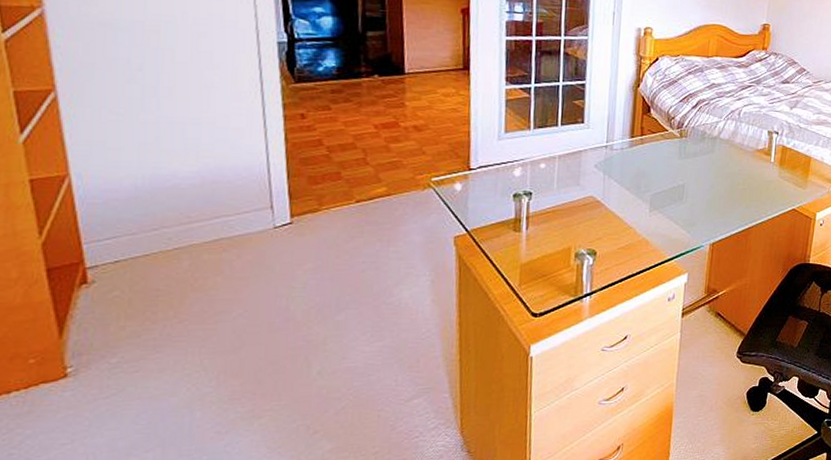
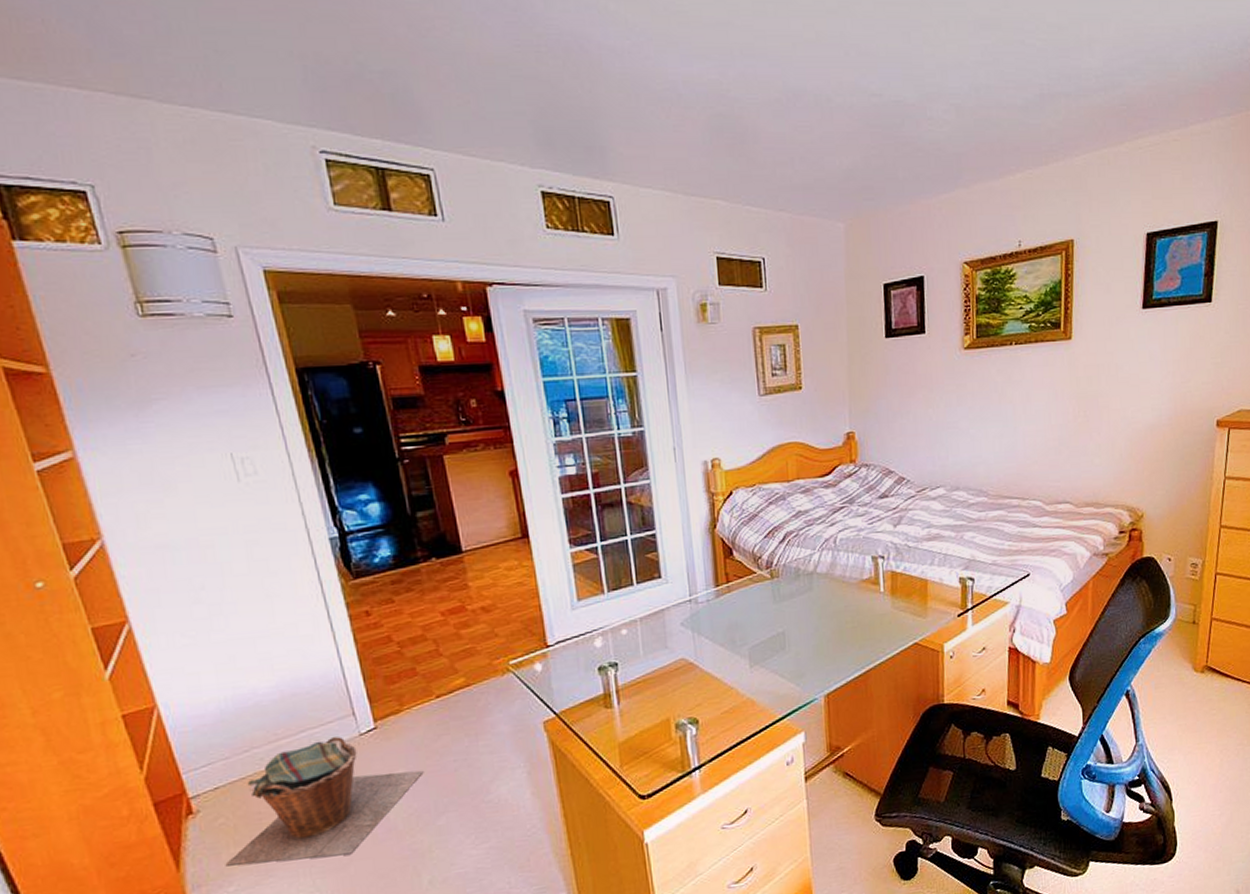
laundry basket: none [112,227,331,339] -> present [225,737,424,866]

